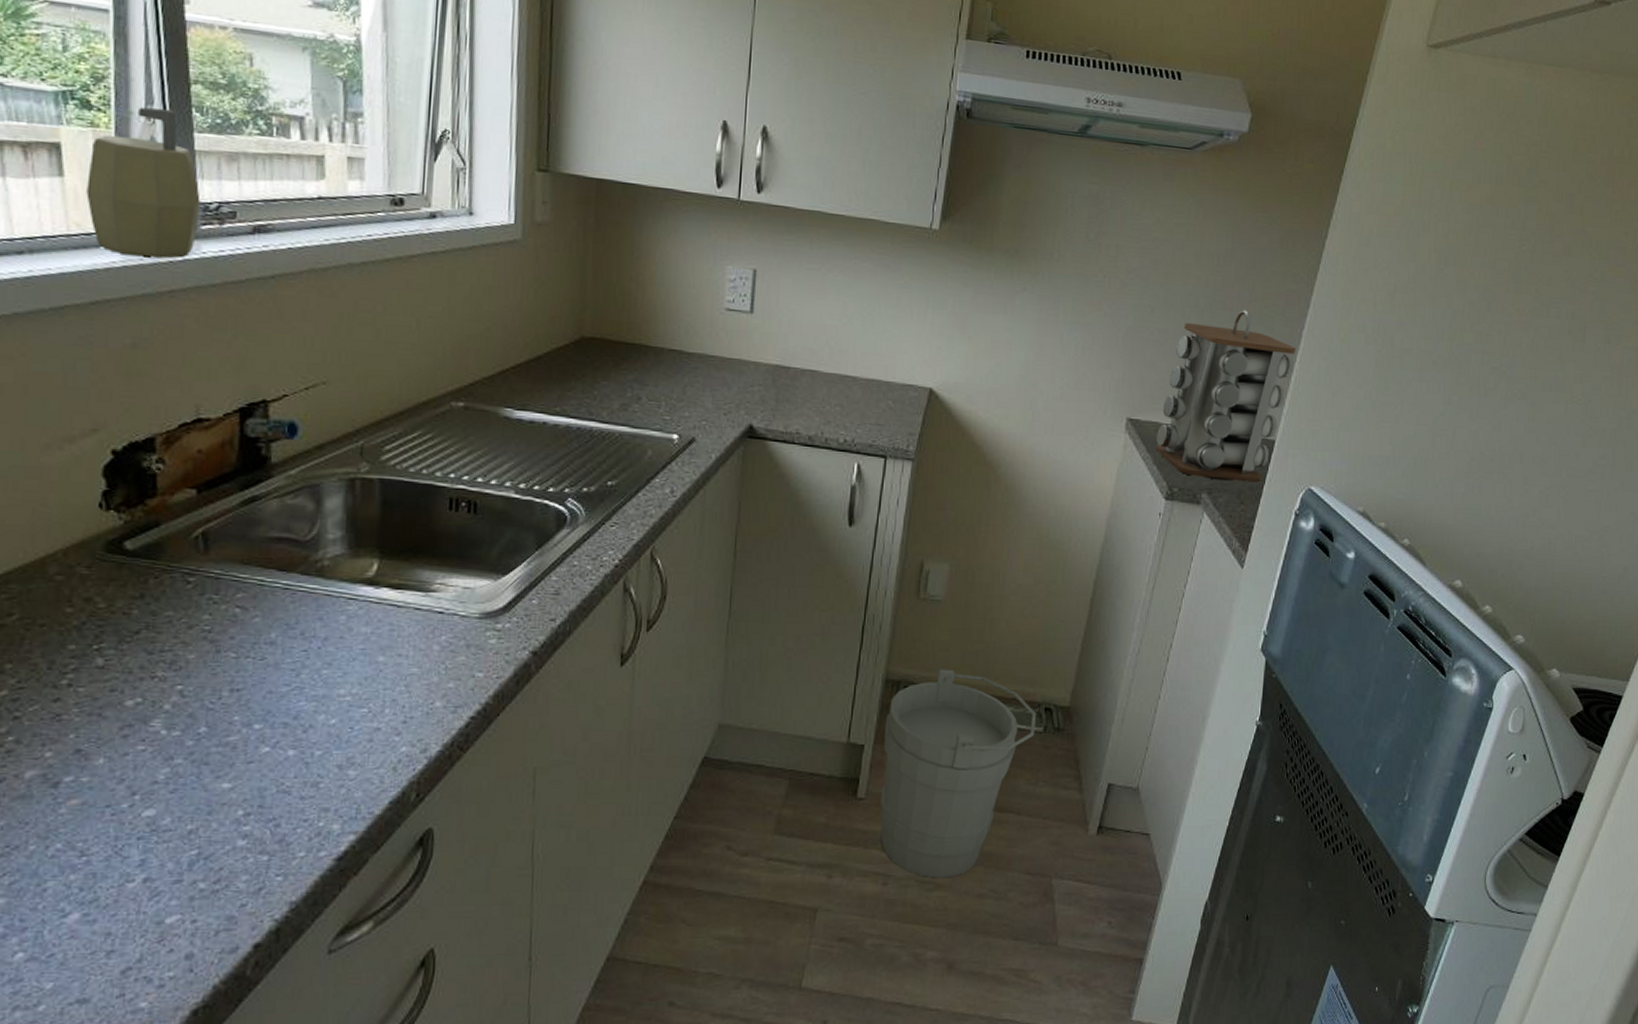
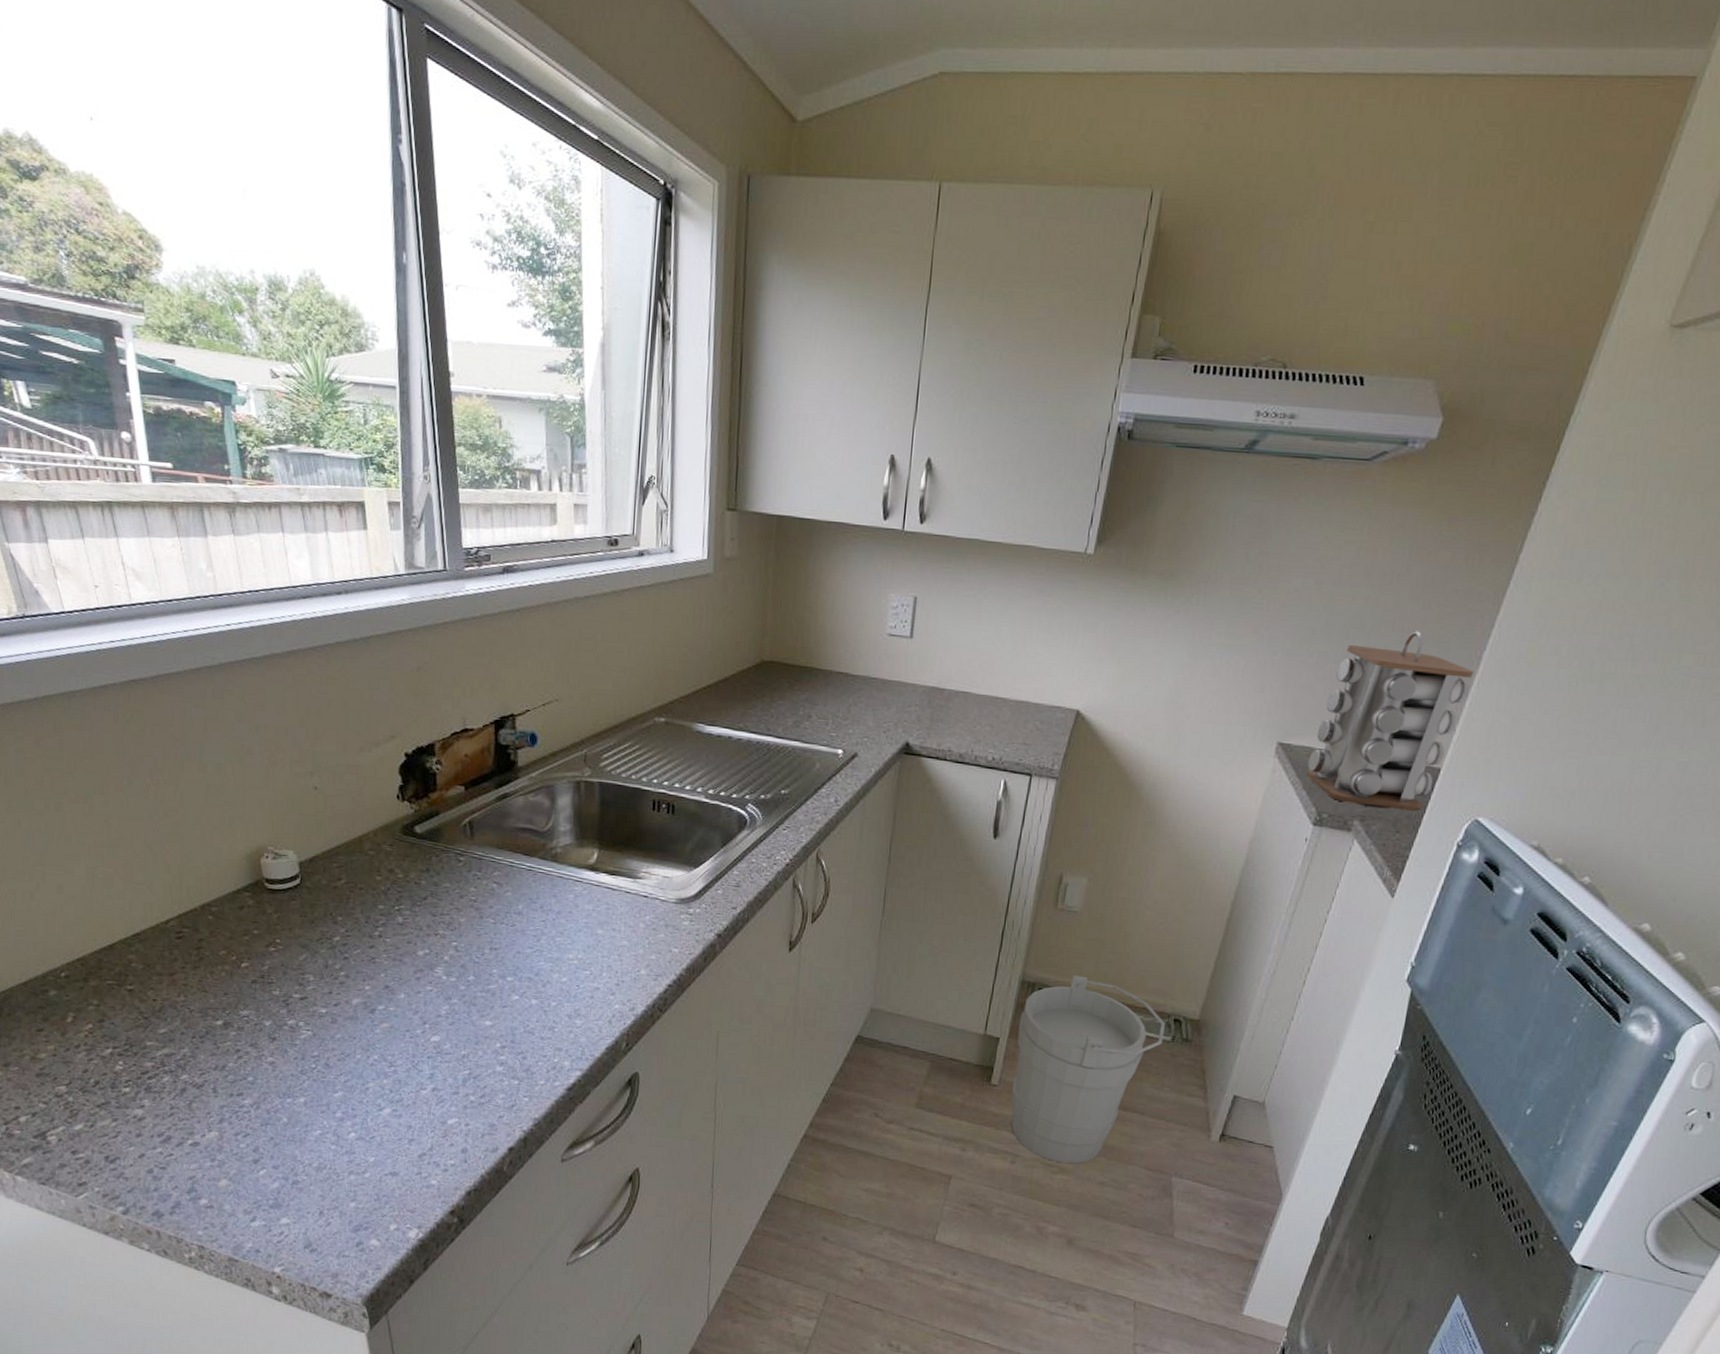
soap dispenser: present [86,107,201,259] -> none [383,468,464,596]

